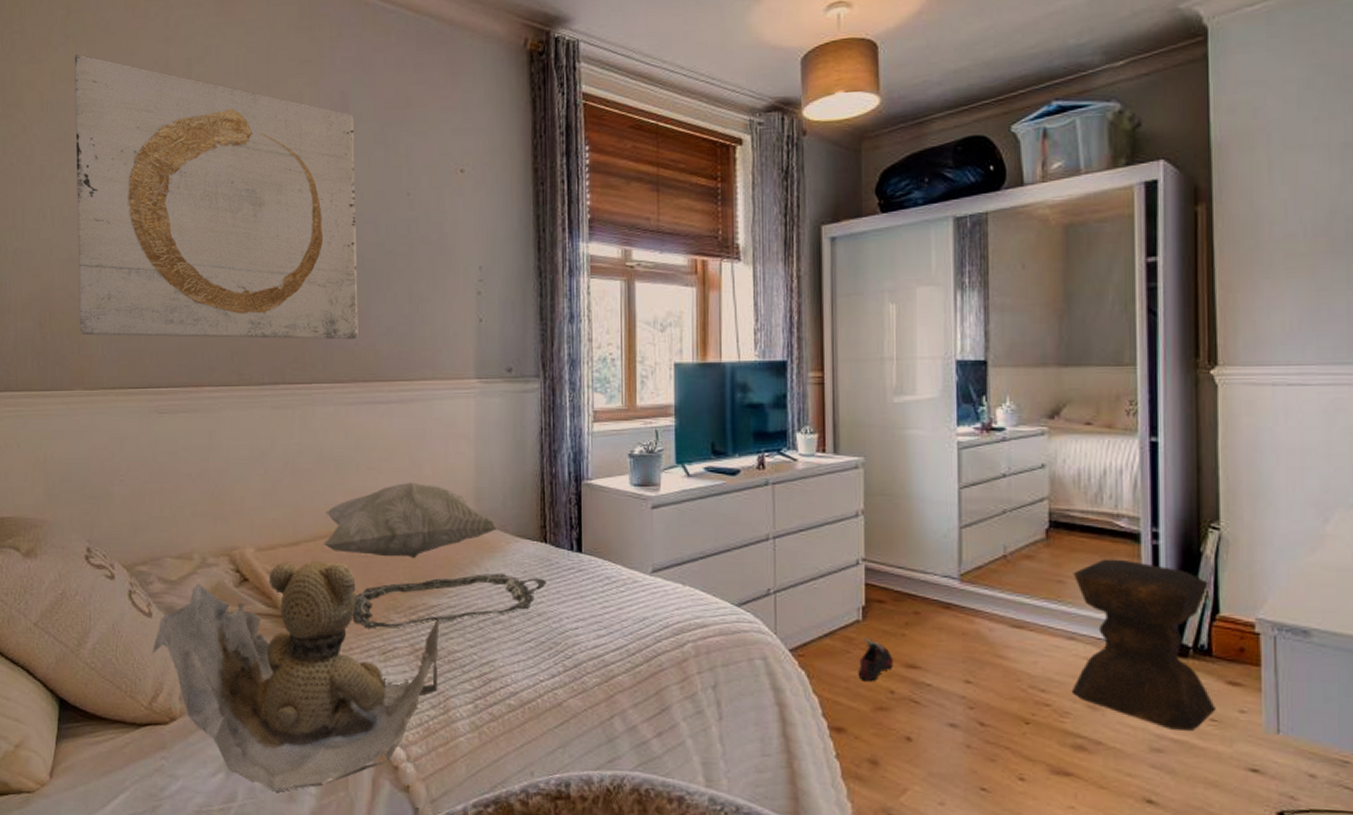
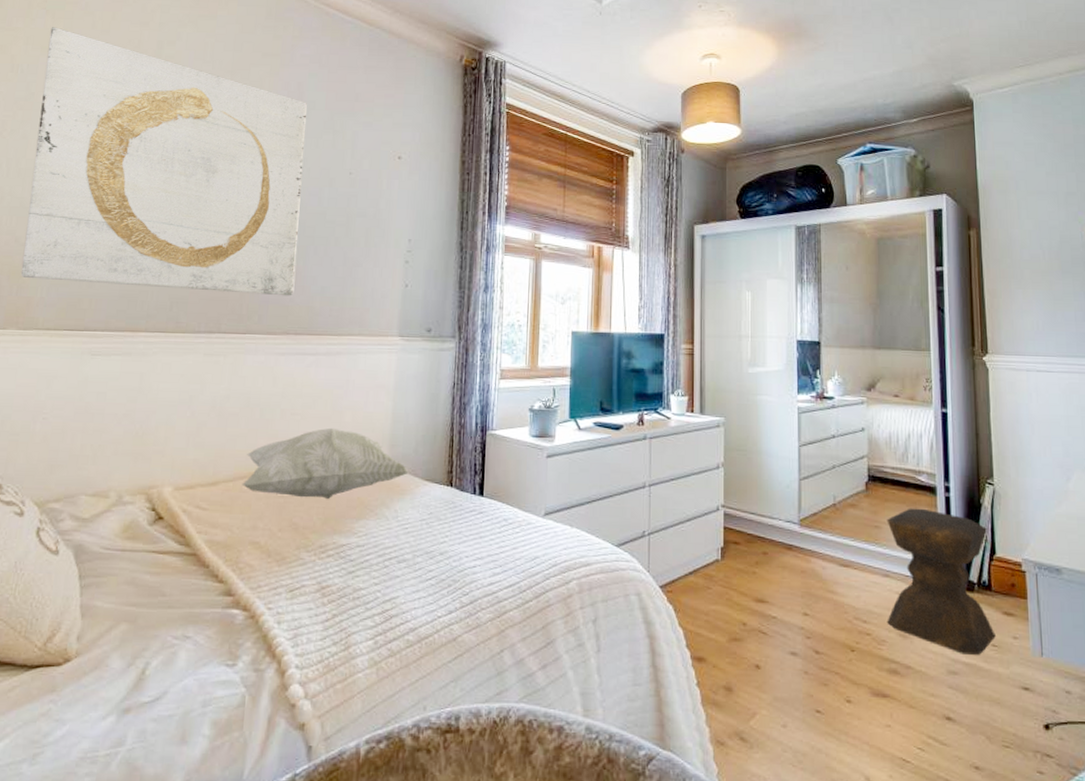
teddy bear: present [151,561,440,792] -> none [52,501,348,734]
serving tray: present [352,573,546,629] -> none [263,514,449,567]
shoe: present [858,638,894,682] -> none [716,575,746,615]

